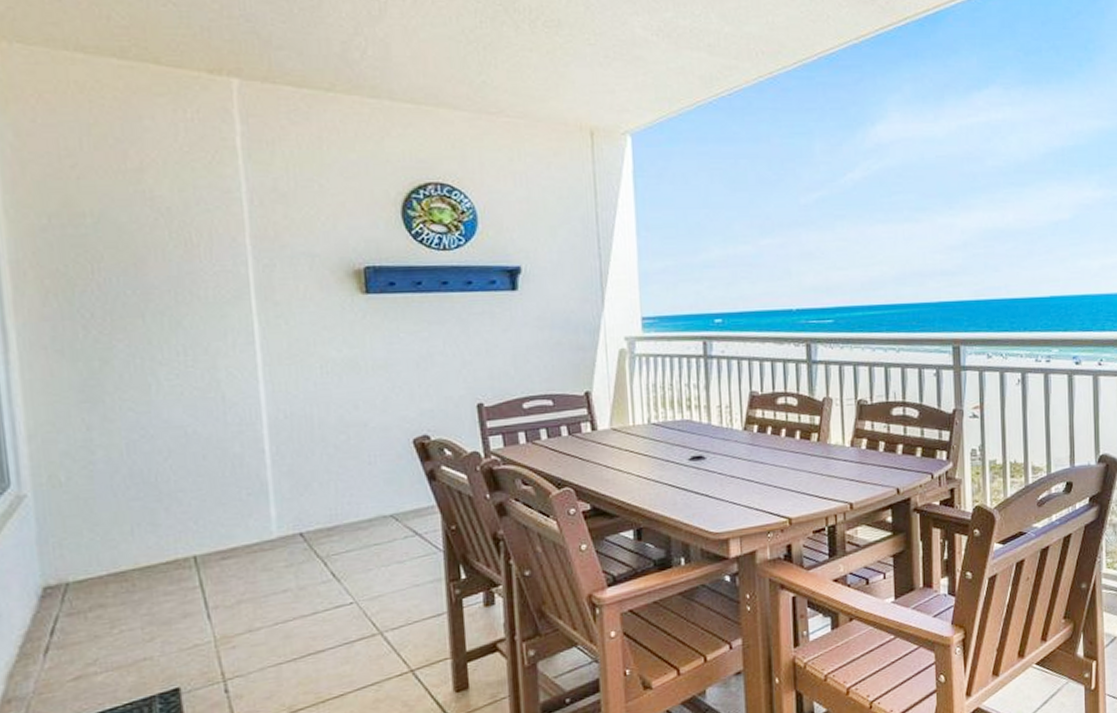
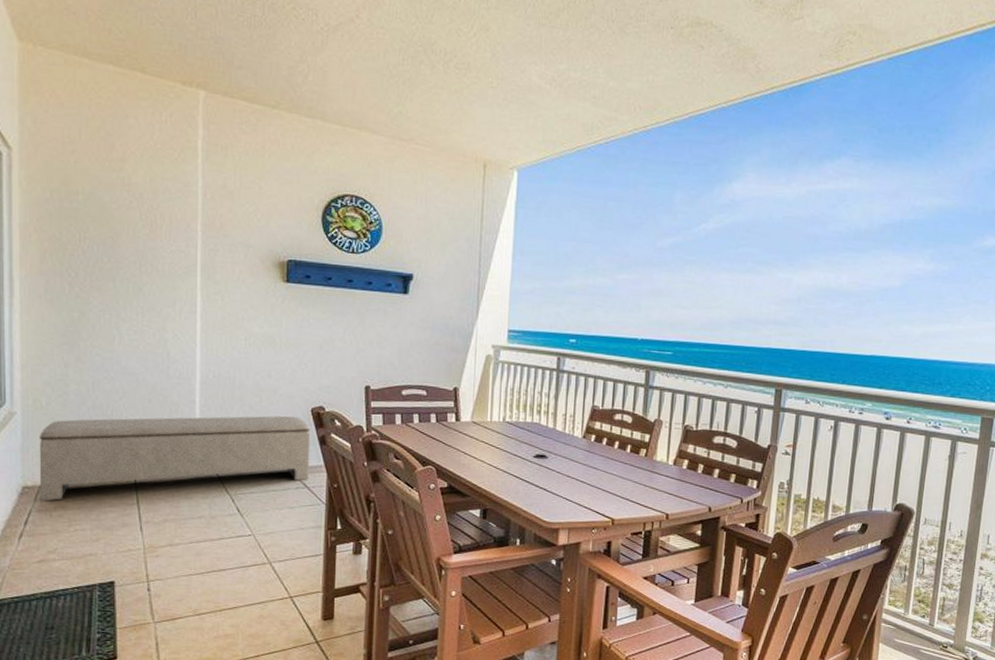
bench: none [60,451,420,602] -> present [39,415,311,501]

